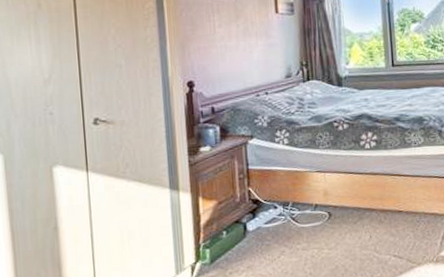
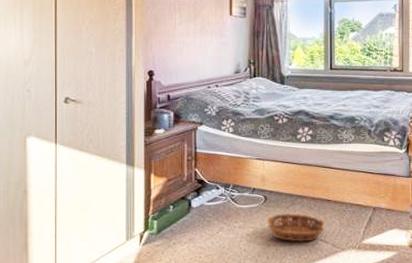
basket: none [334,228,398,261] -> present [268,213,325,242]

